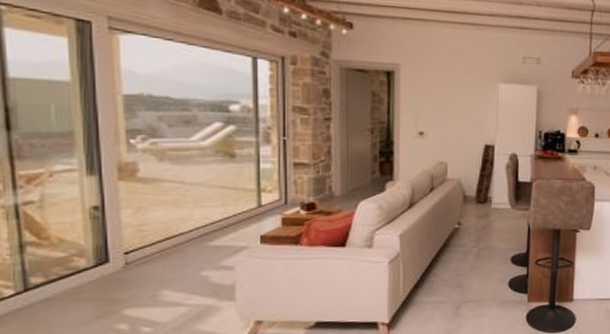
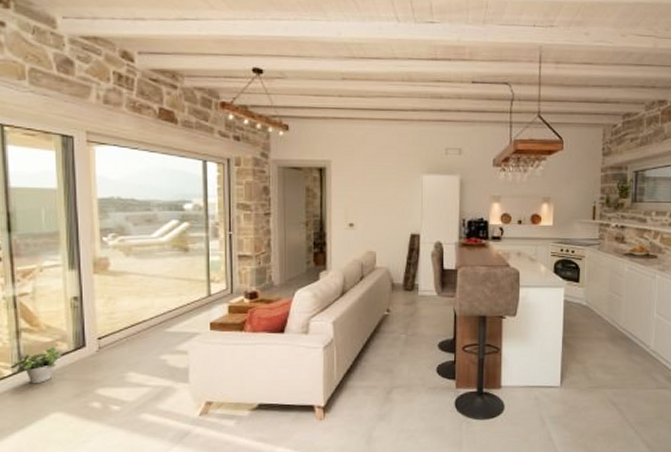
potted plant: none [11,263,79,305] -> present [10,347,62,384]

